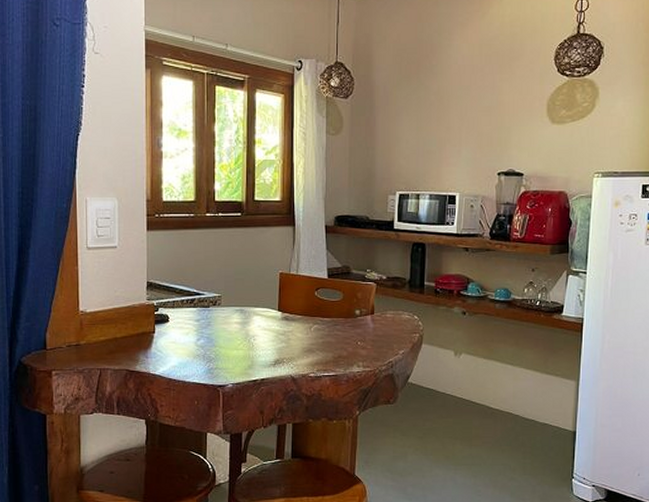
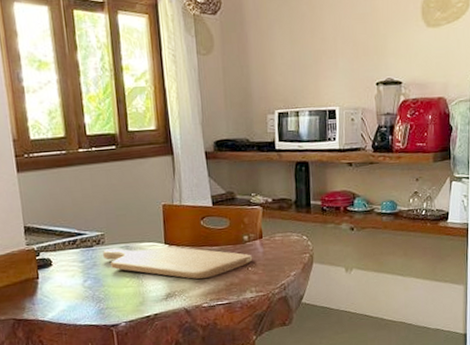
chopping board: none [218,310,363,349] -> present [103,246,253,280]

